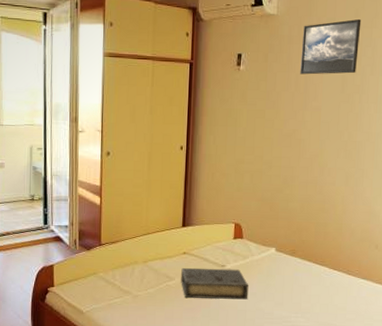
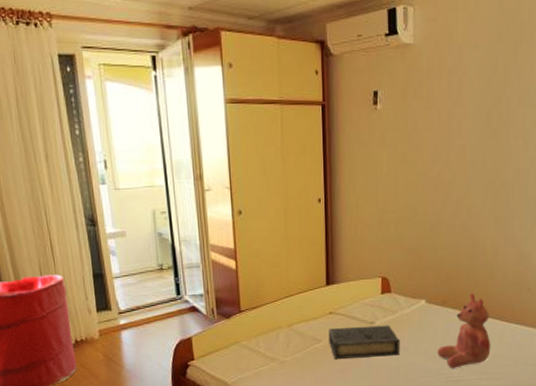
teddy bear: none [284,245,337,317] -> present [438,293,491,369]
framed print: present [300,18,362,75] -> none [442,43,505,110]

